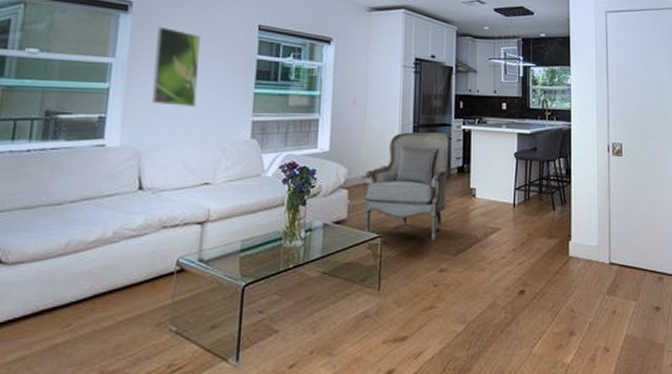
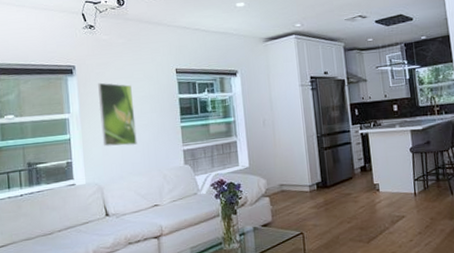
armchair: present [364,132,451,240] -> none [281,139,355,233]

